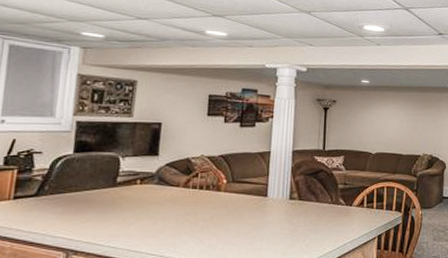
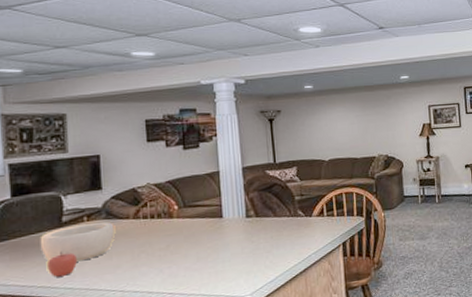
bowl: none [92,186,164,222] -> present [40,222,115,262]
fruit: none [94,210,124,235] -> present [46,251,77,277]

